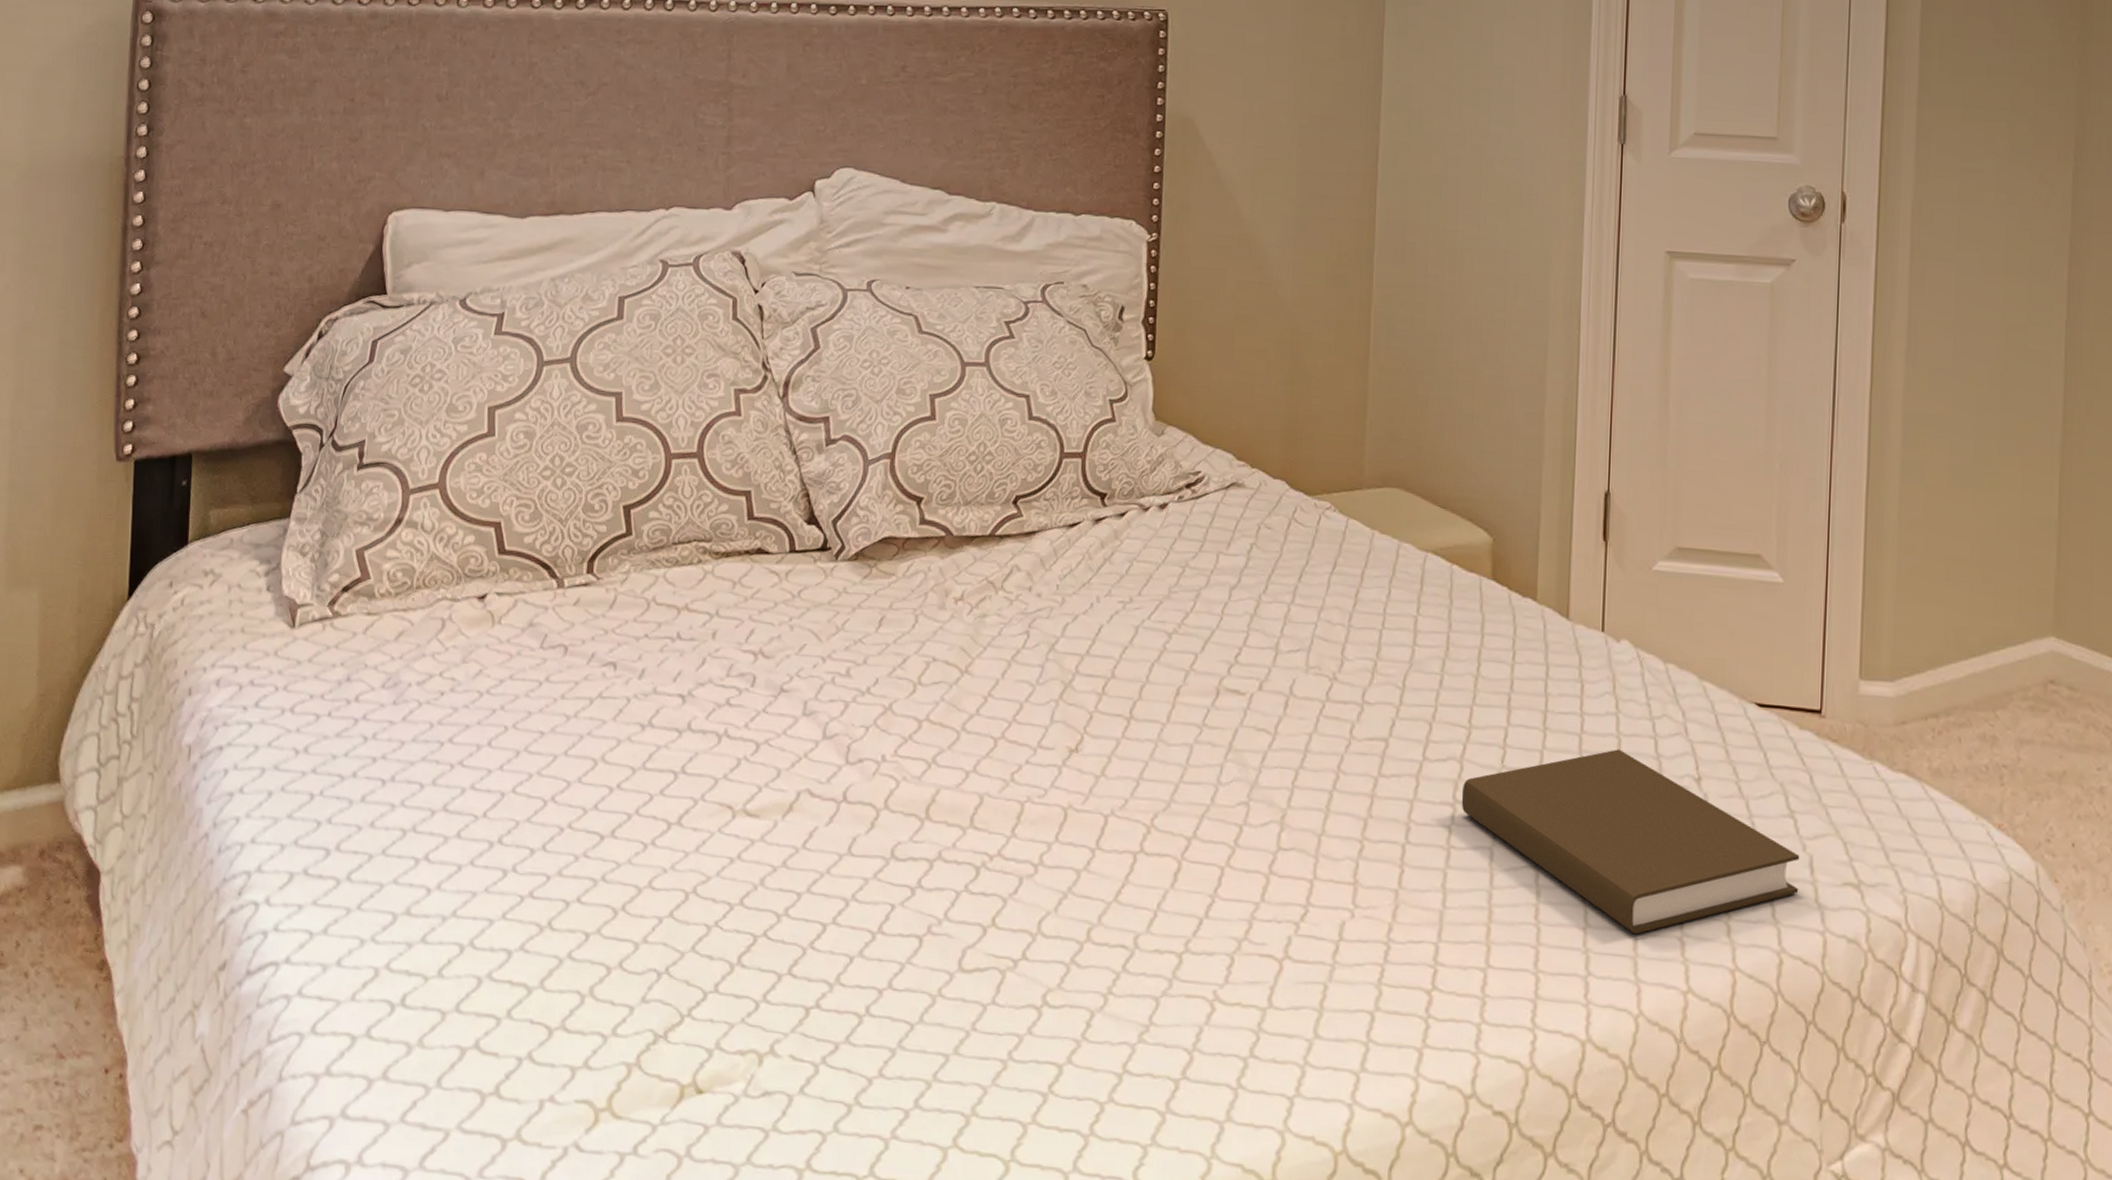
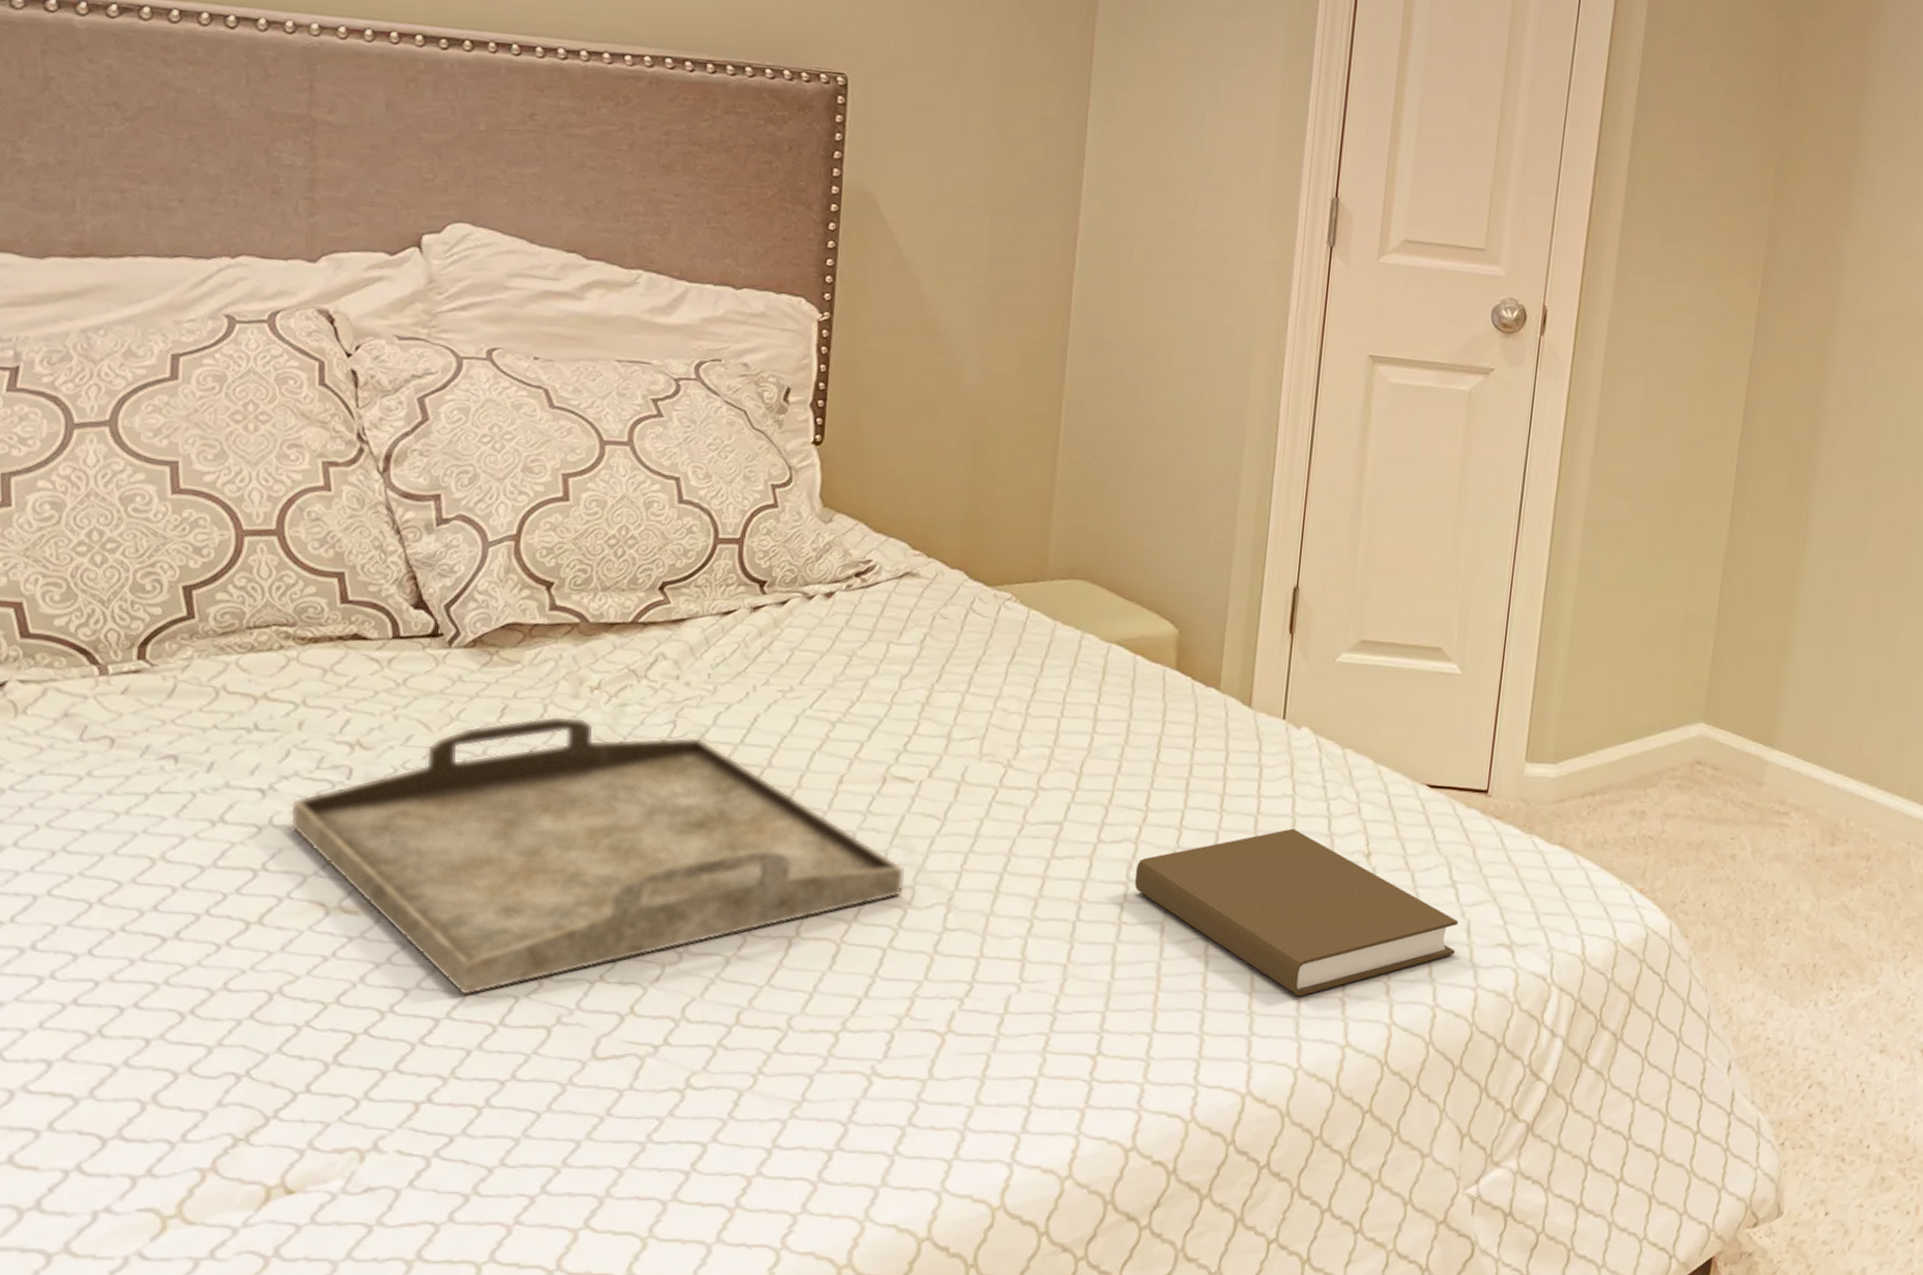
serving tray: none [705,626,1240,901] -> present [291,715,905,995]

